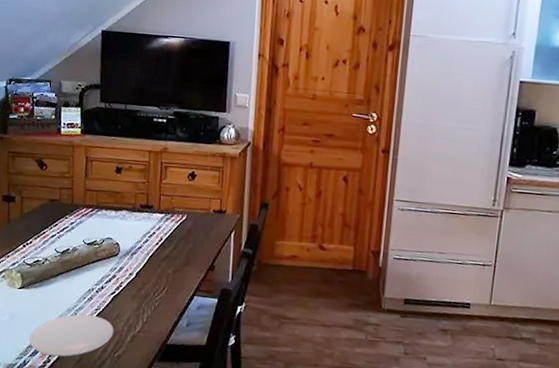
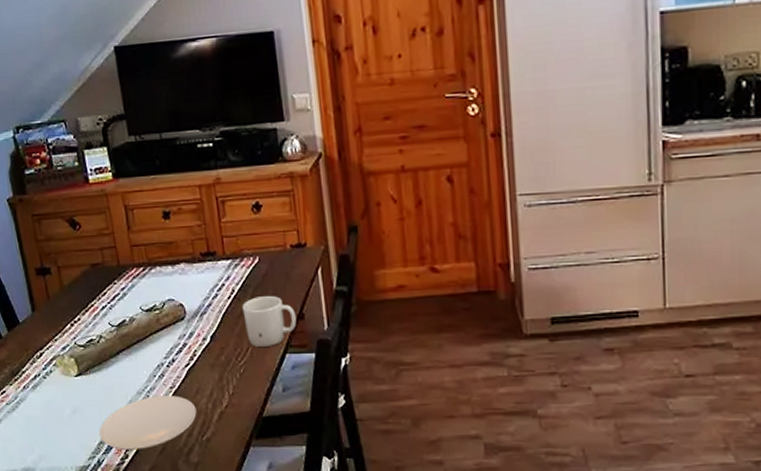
mug: none [165,246,208,289] -> present [242,295,297,348]

